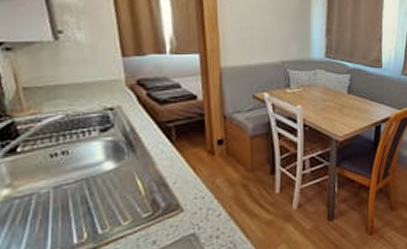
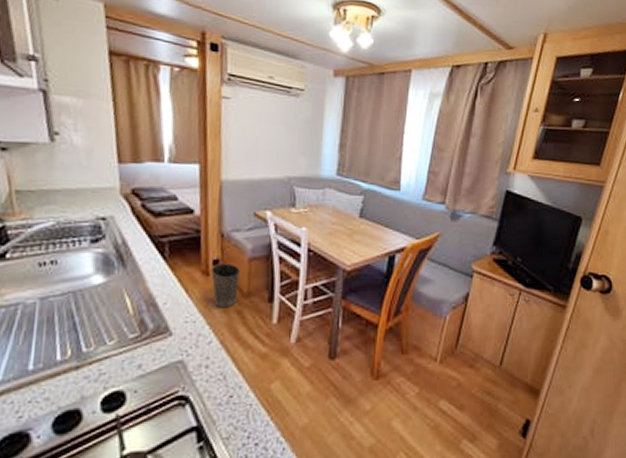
waste basket: none [216,142,243,183] -> present [211,263,240,308]

